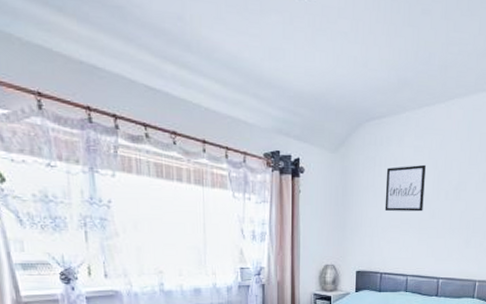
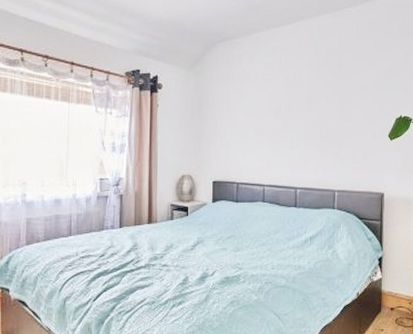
wall art: present [384,164,426,212] -> none [239,79,276,123]

